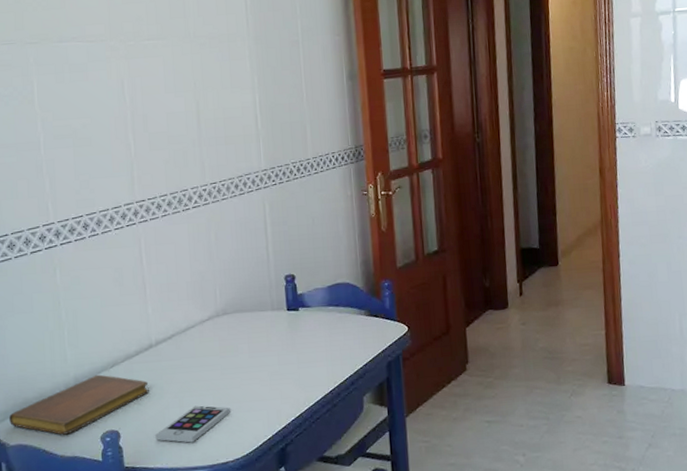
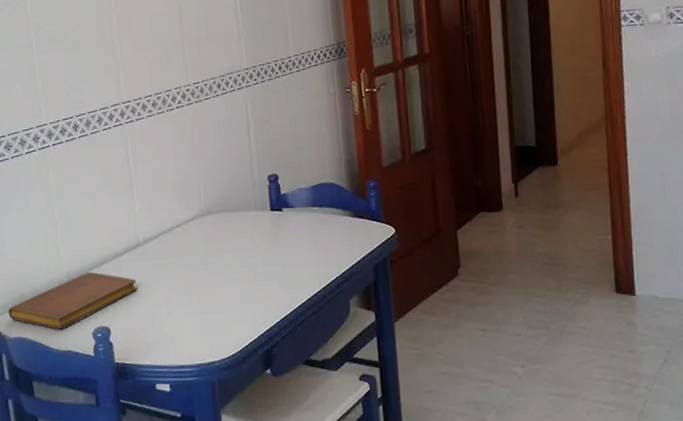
smartphone: present [155,405,230,443] -> none [144,304,216,342]

